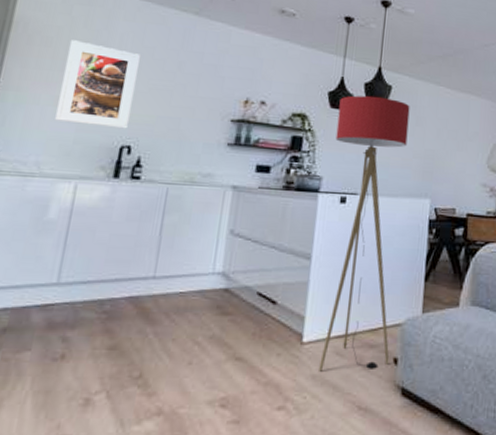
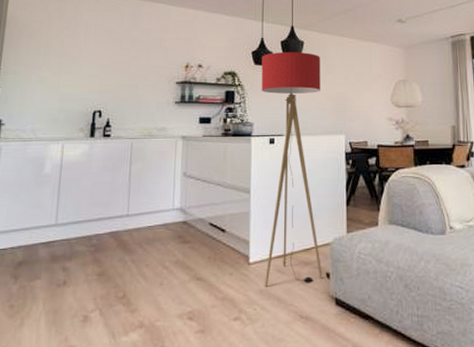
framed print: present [55,40,141,129] -> none [43,30,103,97]

